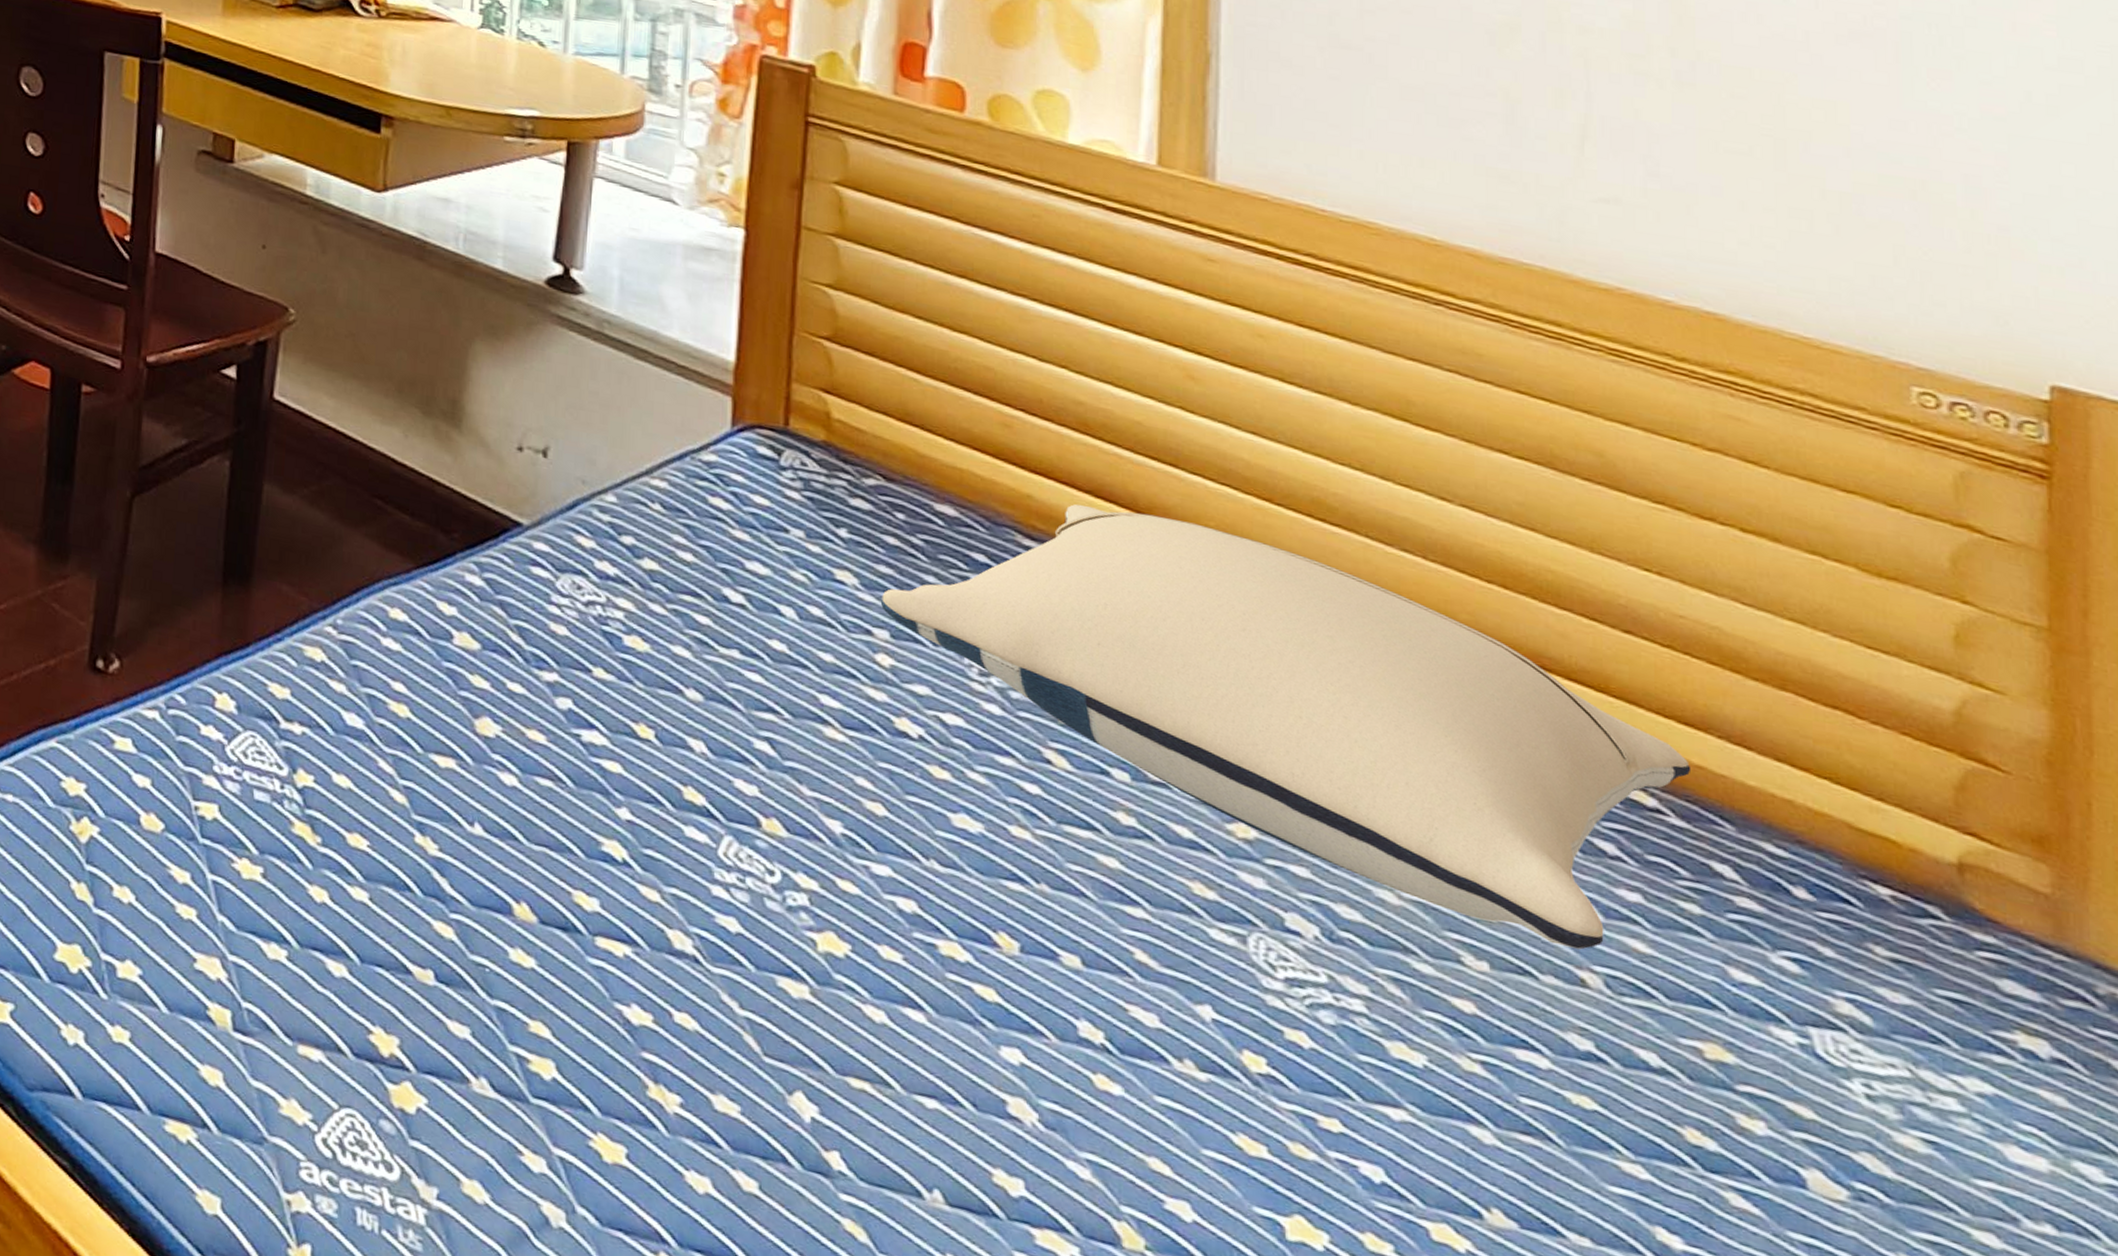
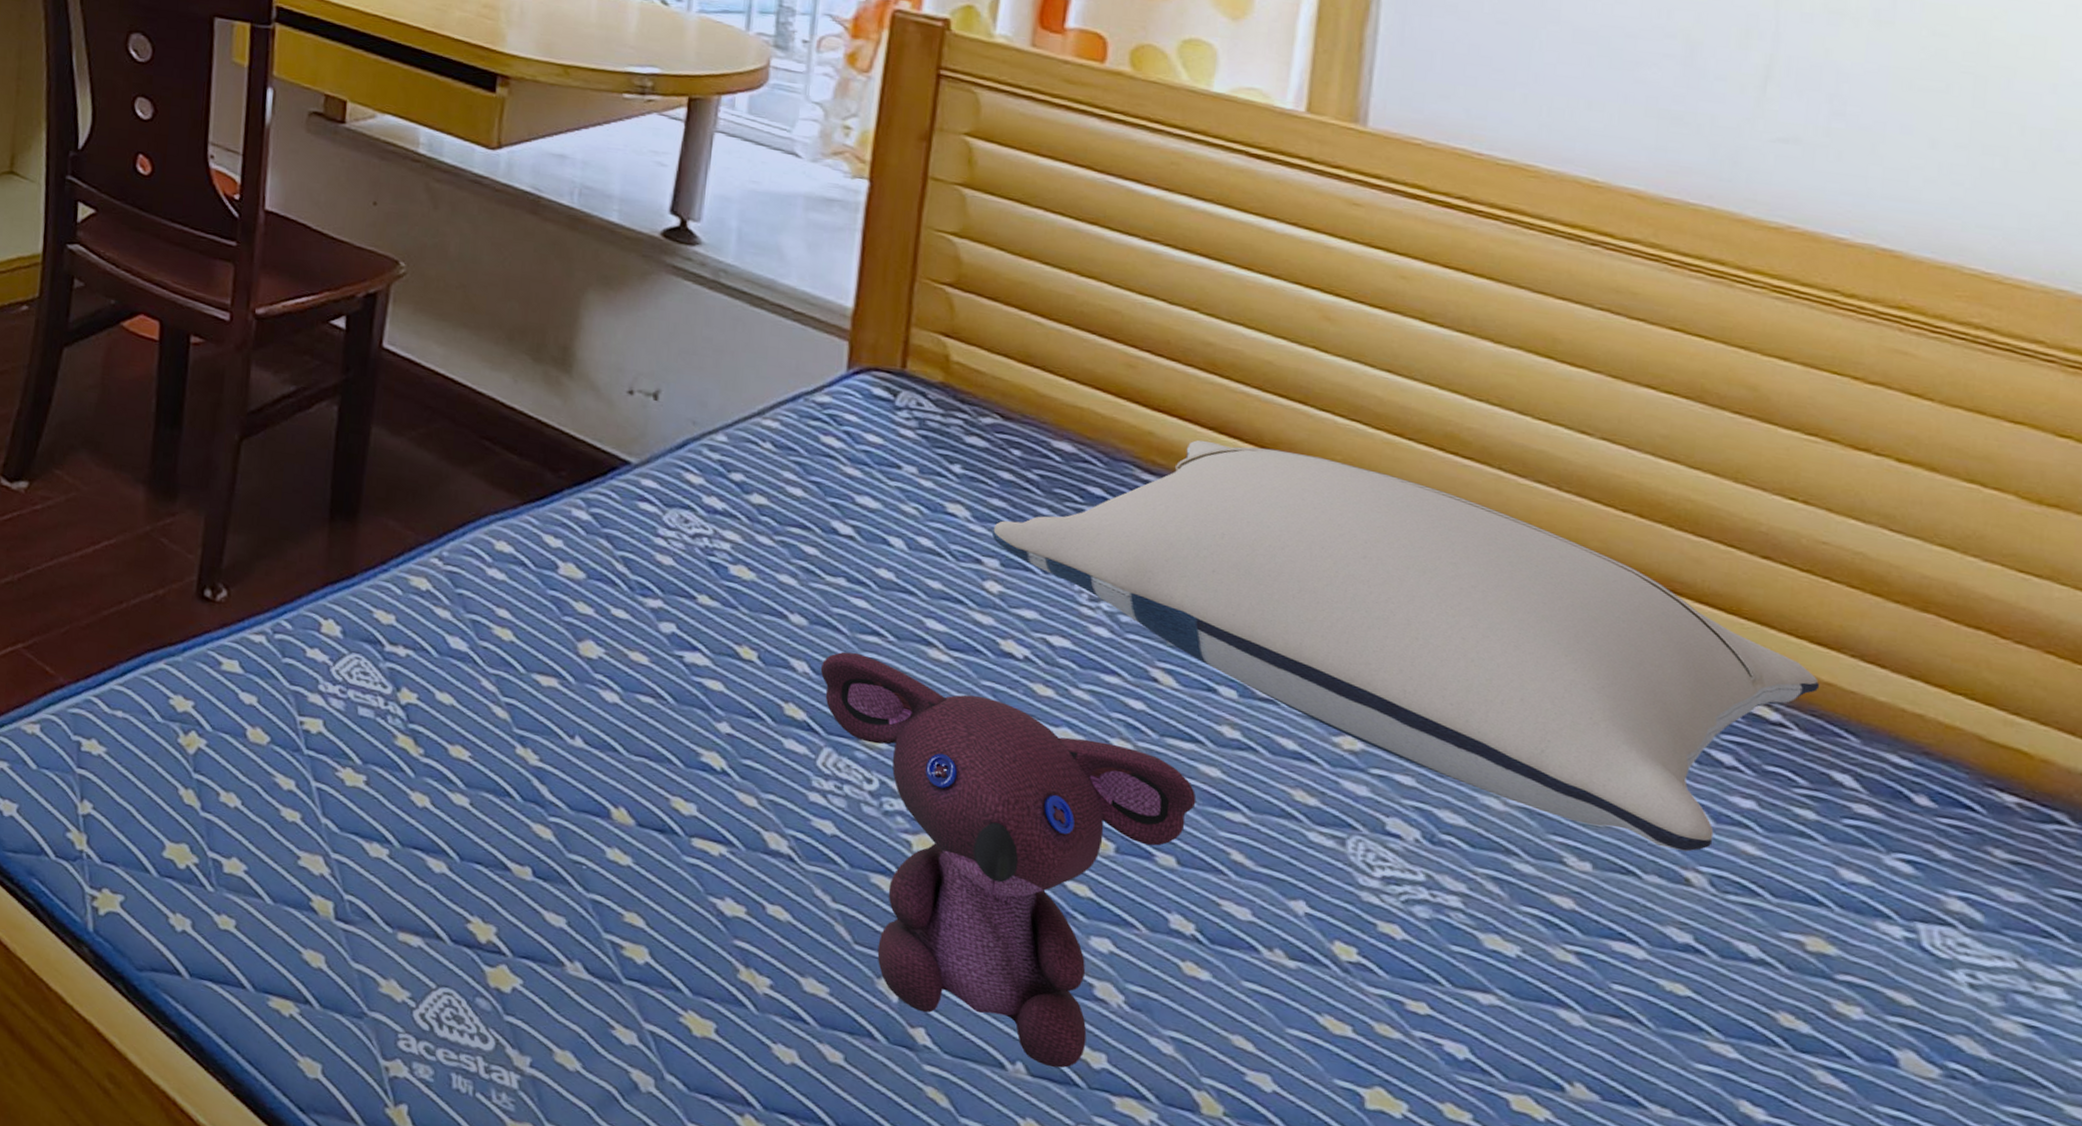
teddy bear: none [717,730,1097,1196] -> present [820,651,1197,1068]

